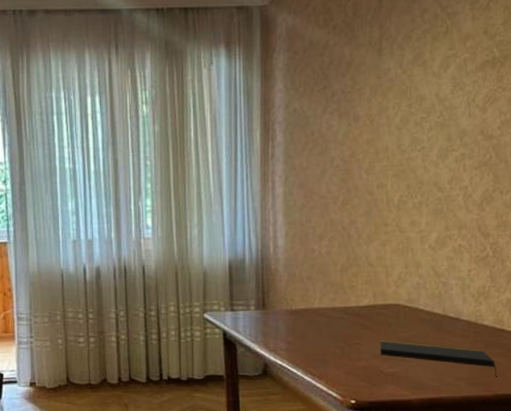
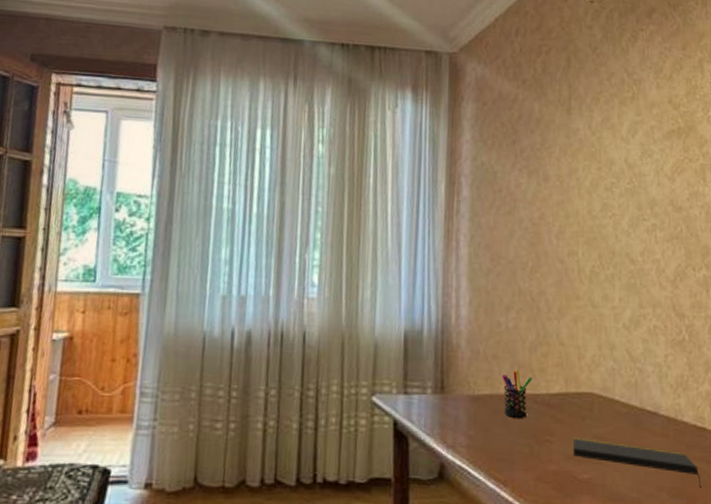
pen holder: none [315,288,344,327] -> present [501,369,533,419]

